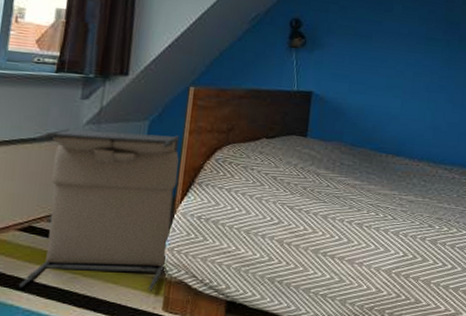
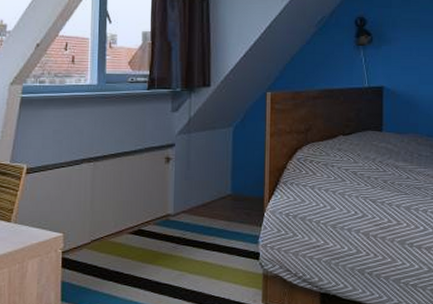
laundry hamper: present [19,128,180,291] -> none [136,139,264,285]

